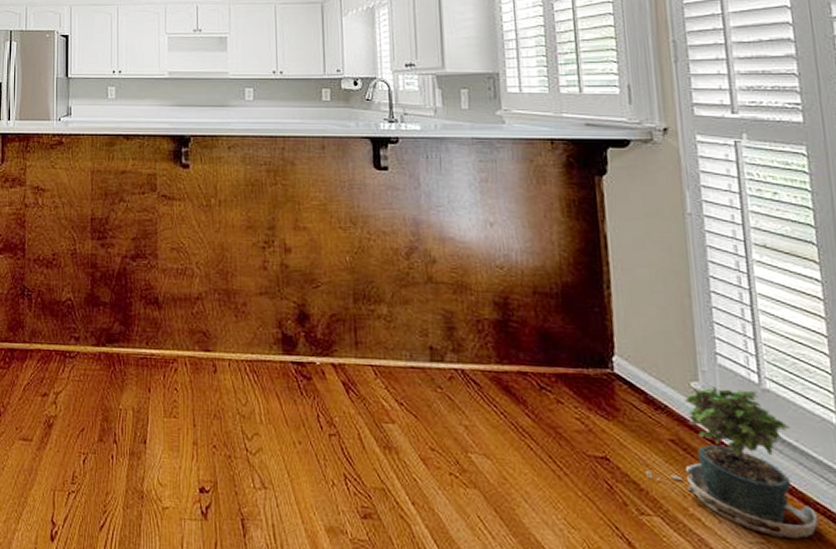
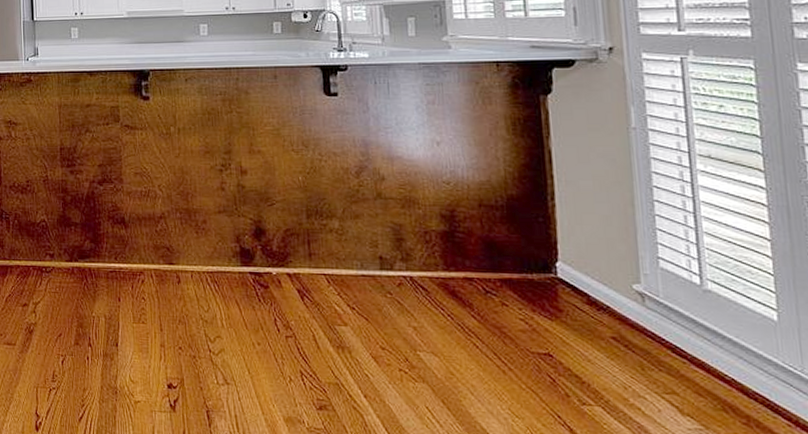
potted plant: present [646,385,819,540] -> none [588,287,757,426]

